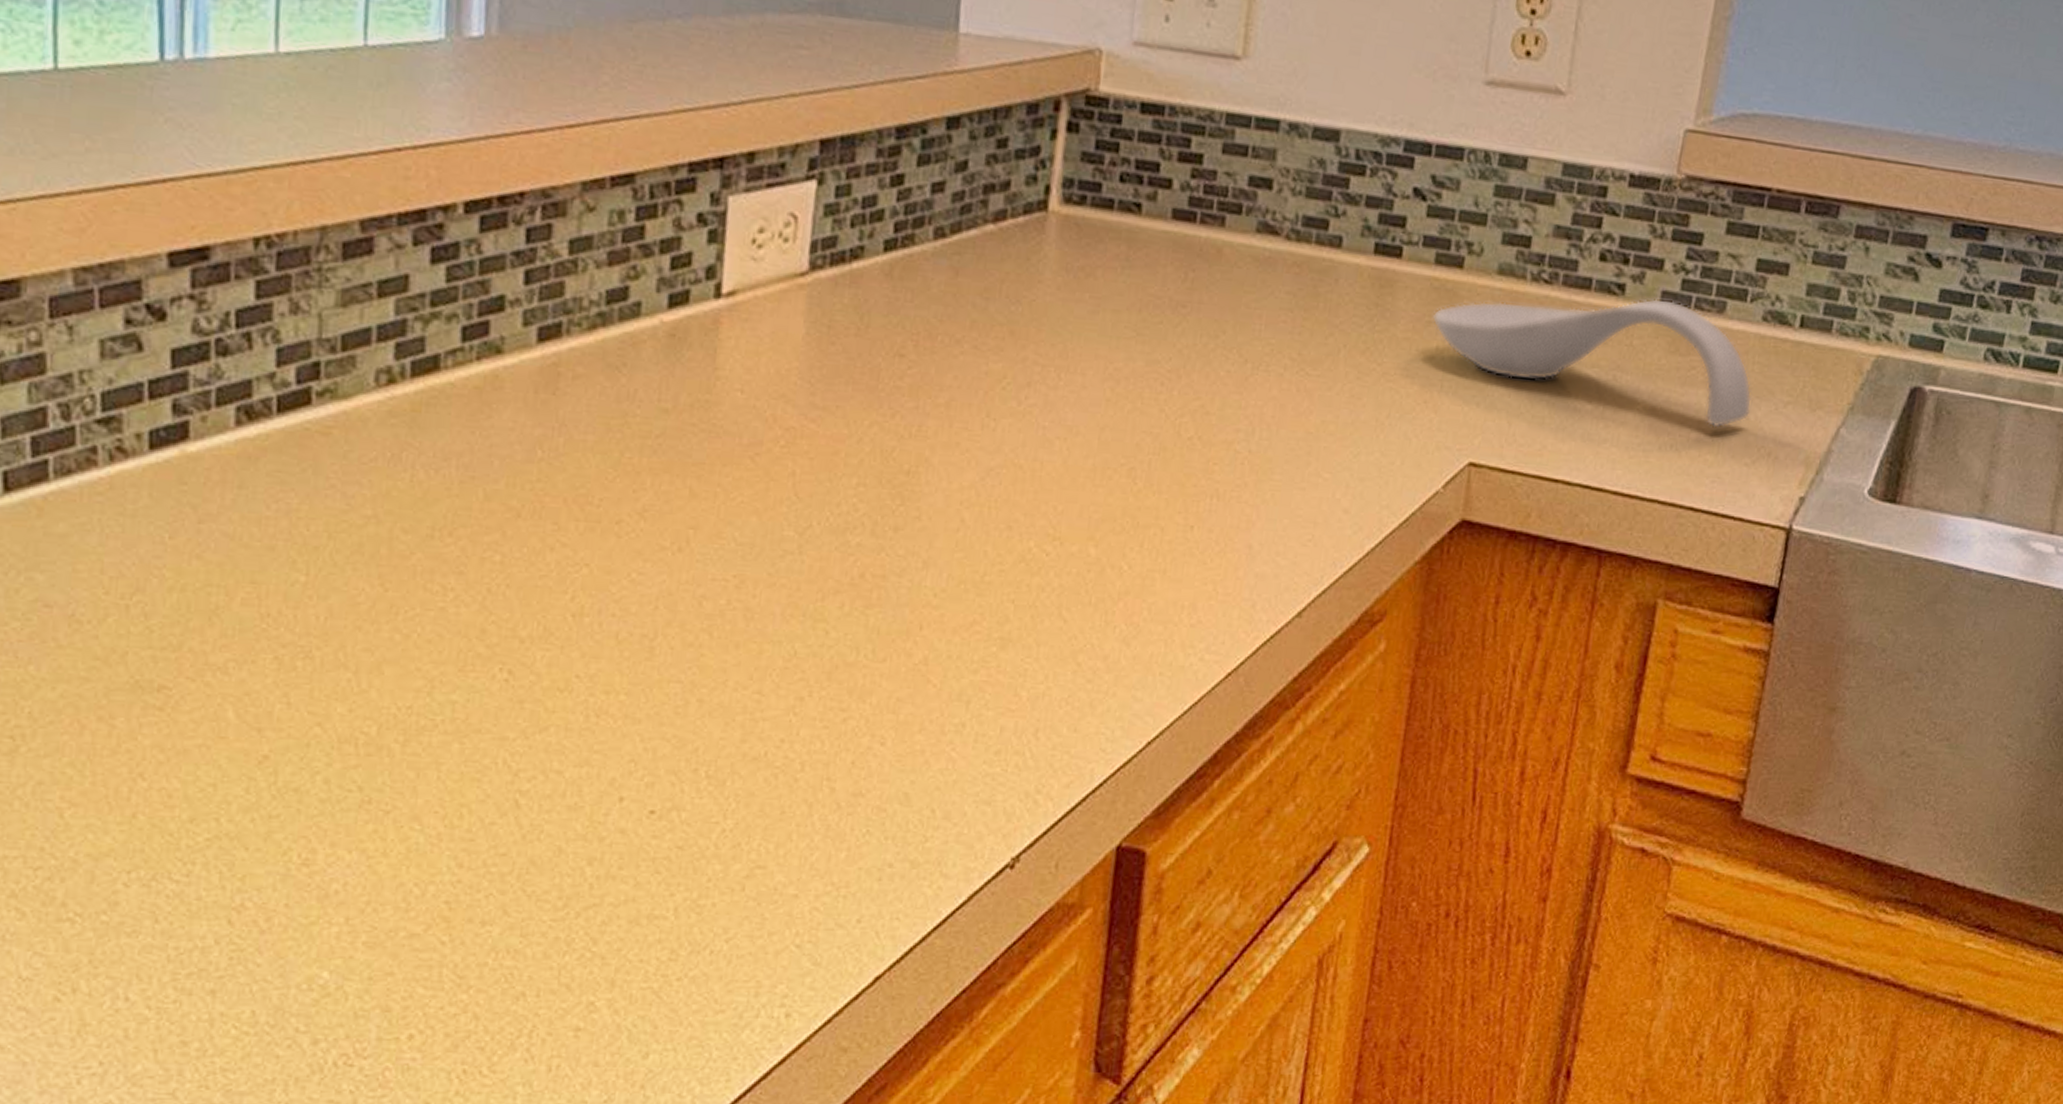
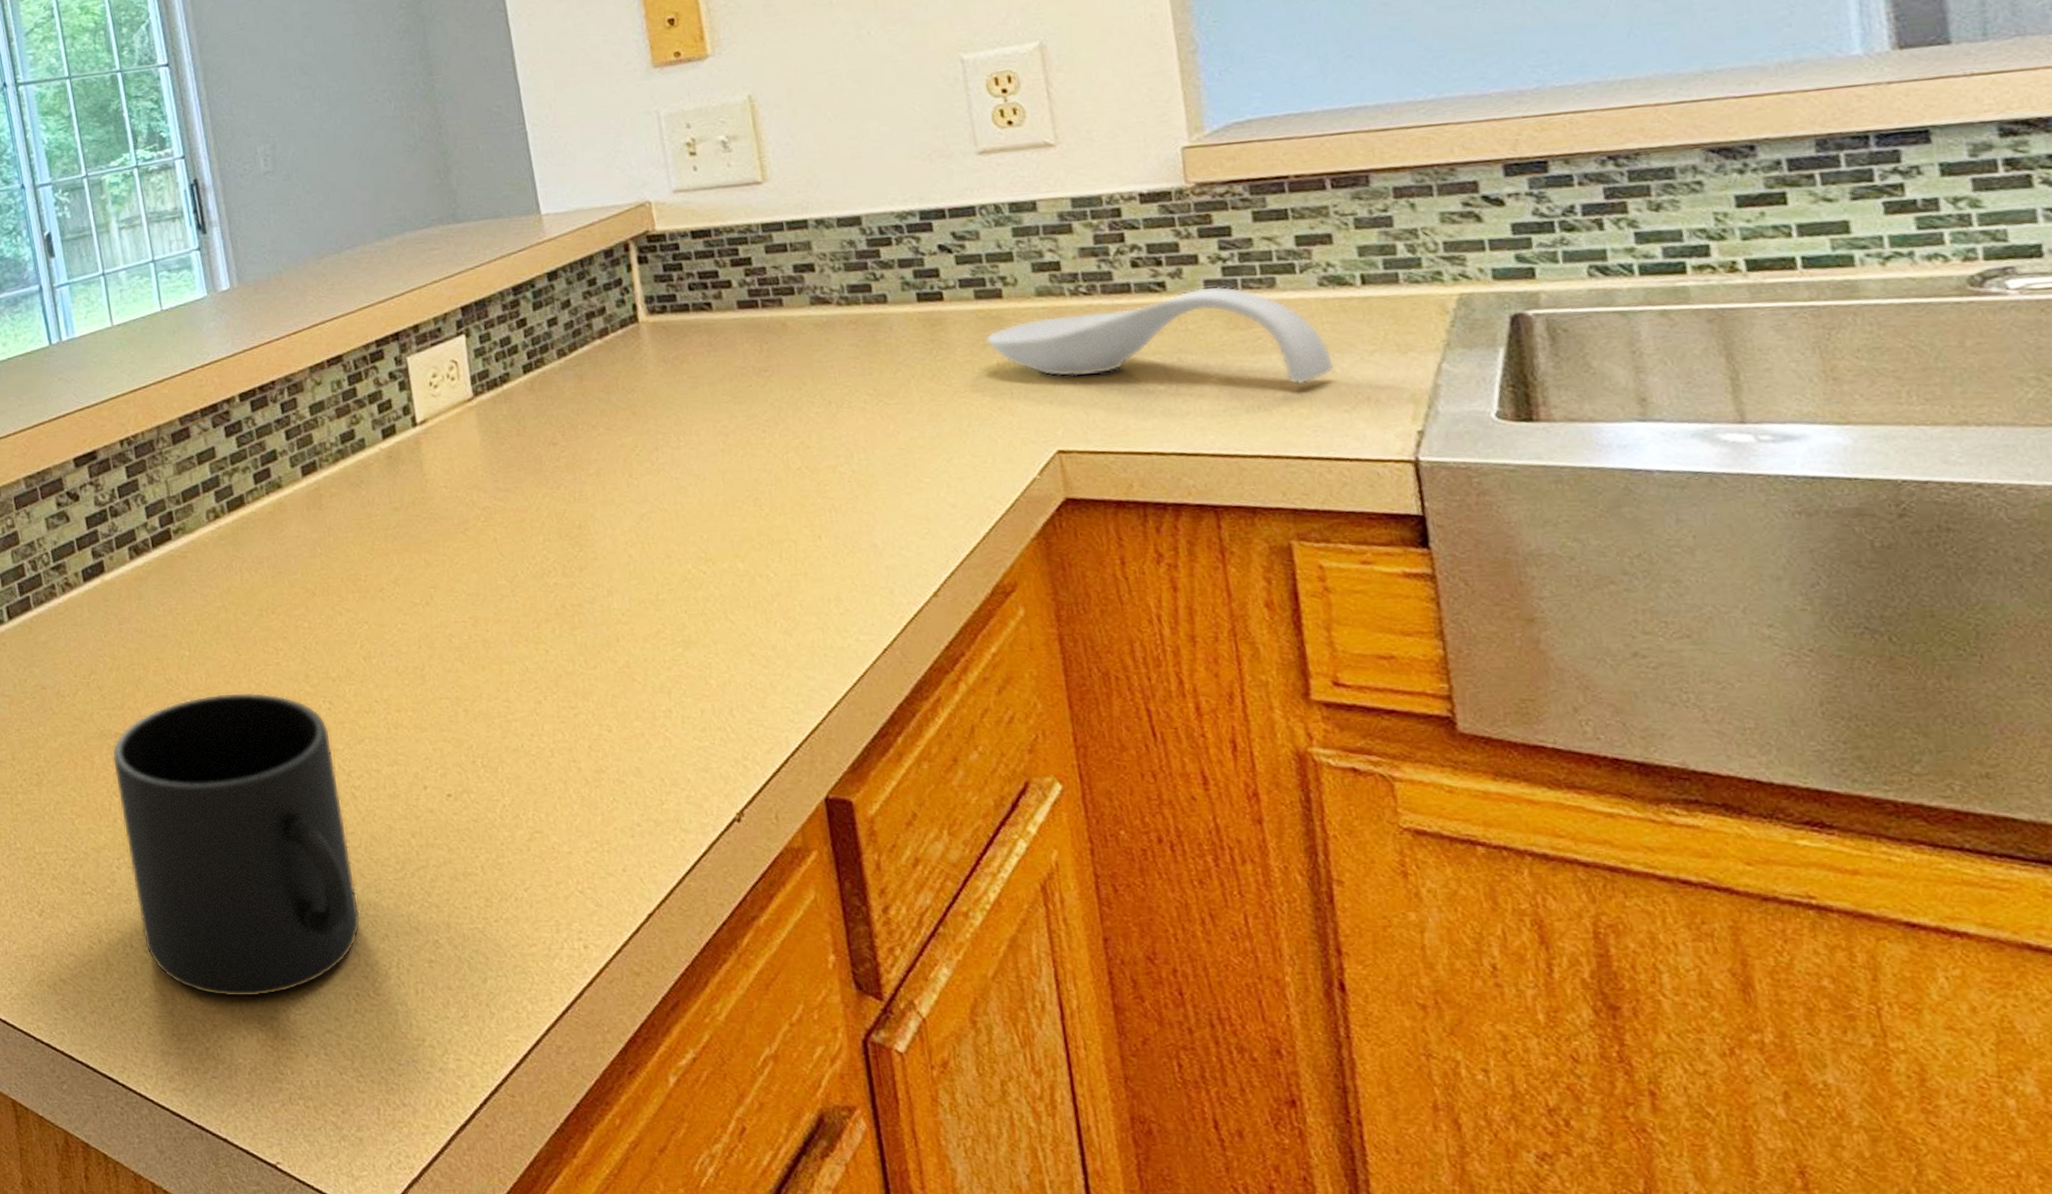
mug: none [146,642,501,1074] -> present [112,692,361,998]

